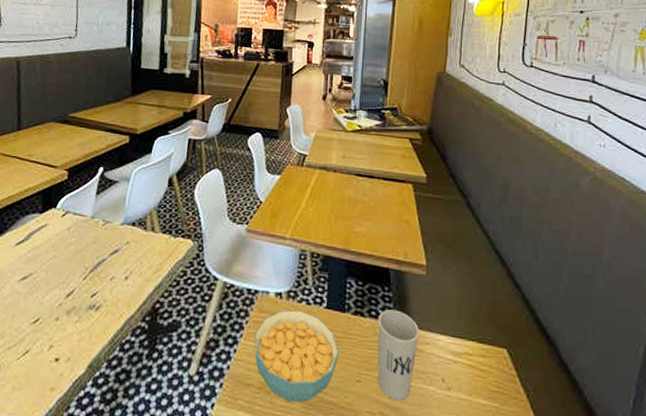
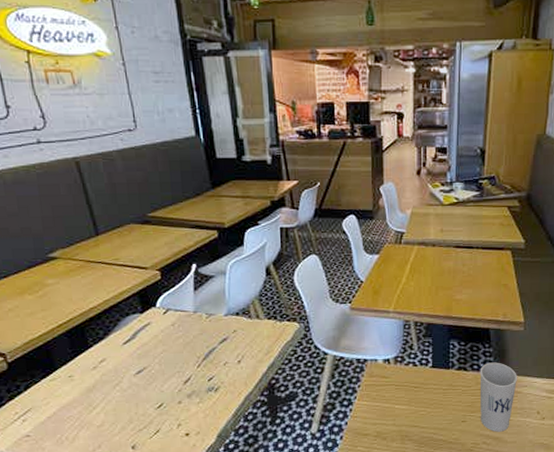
cereal bowl: present [254,310,339,403] -> none [367,372,445,444]

